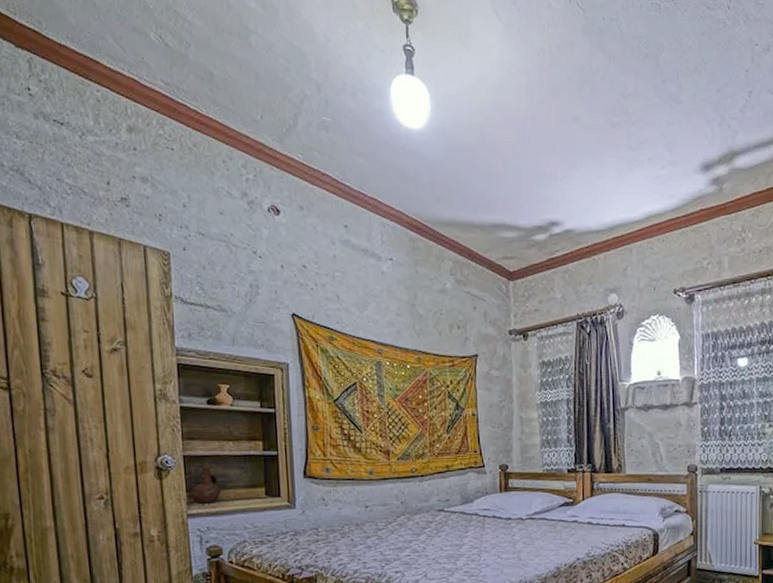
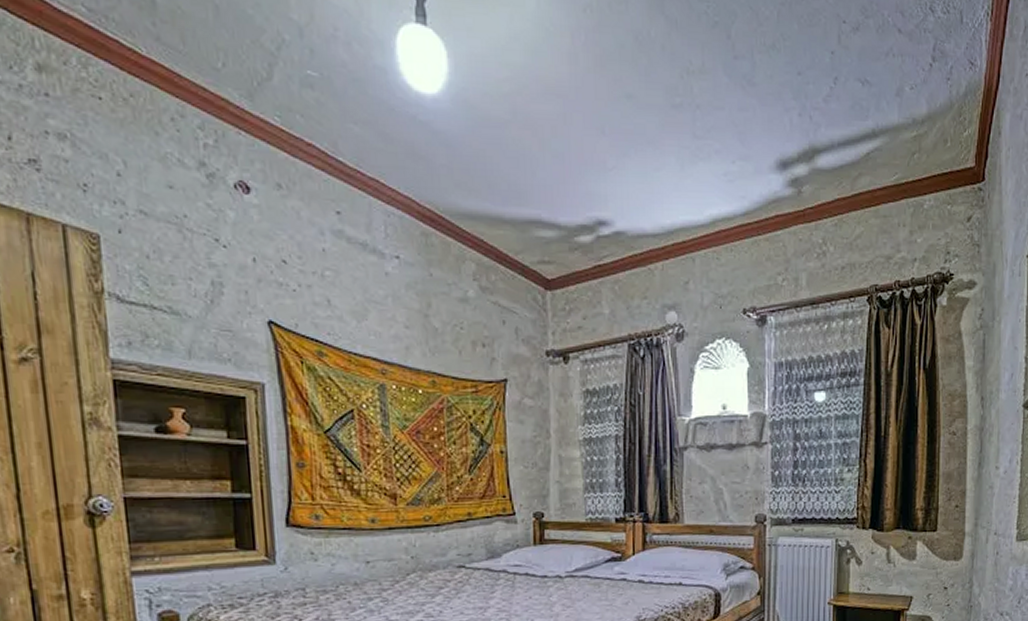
ceramic pitcher: present [190,461,221,504] -> none [134,504,177,559]

